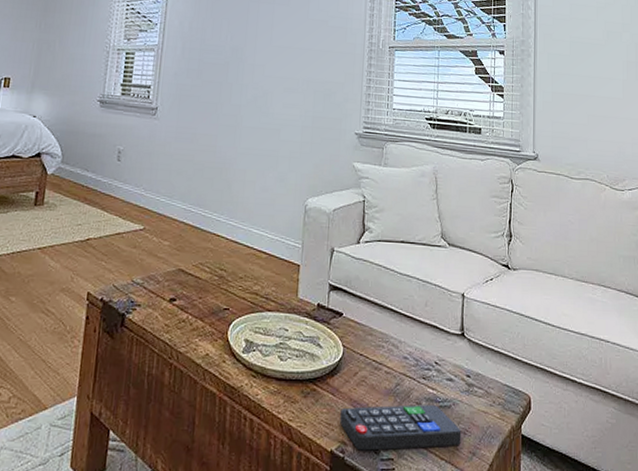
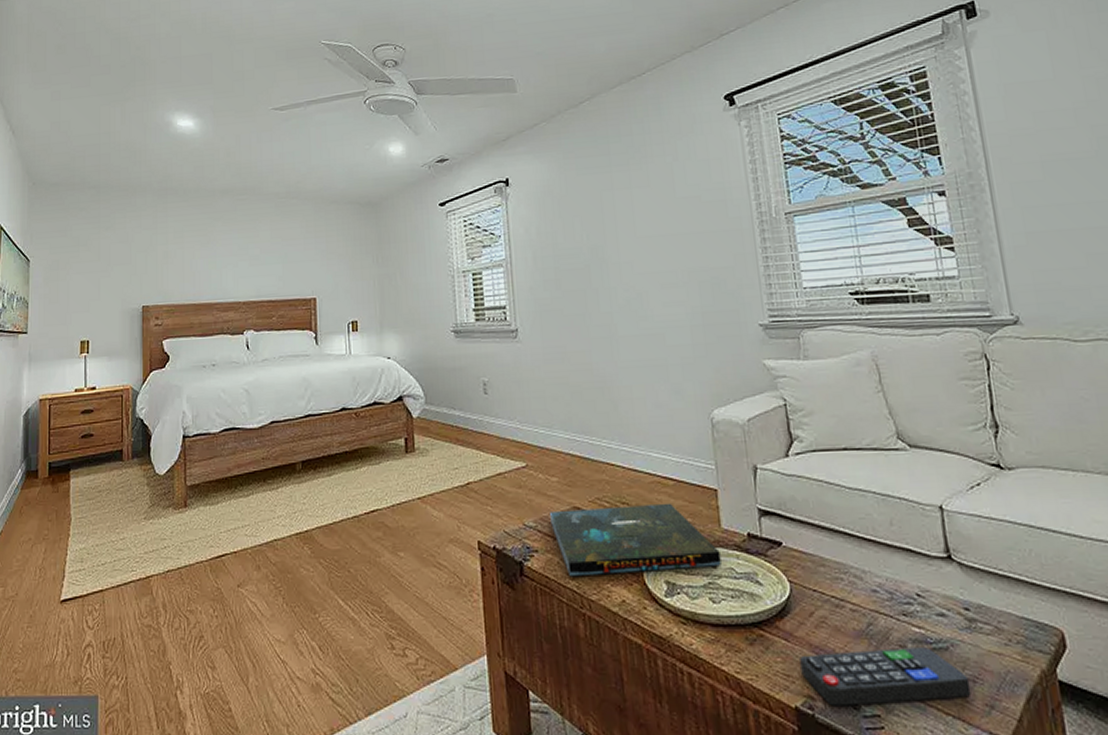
board game: none [156,271,294,330] -> present [550,503,721,576]

